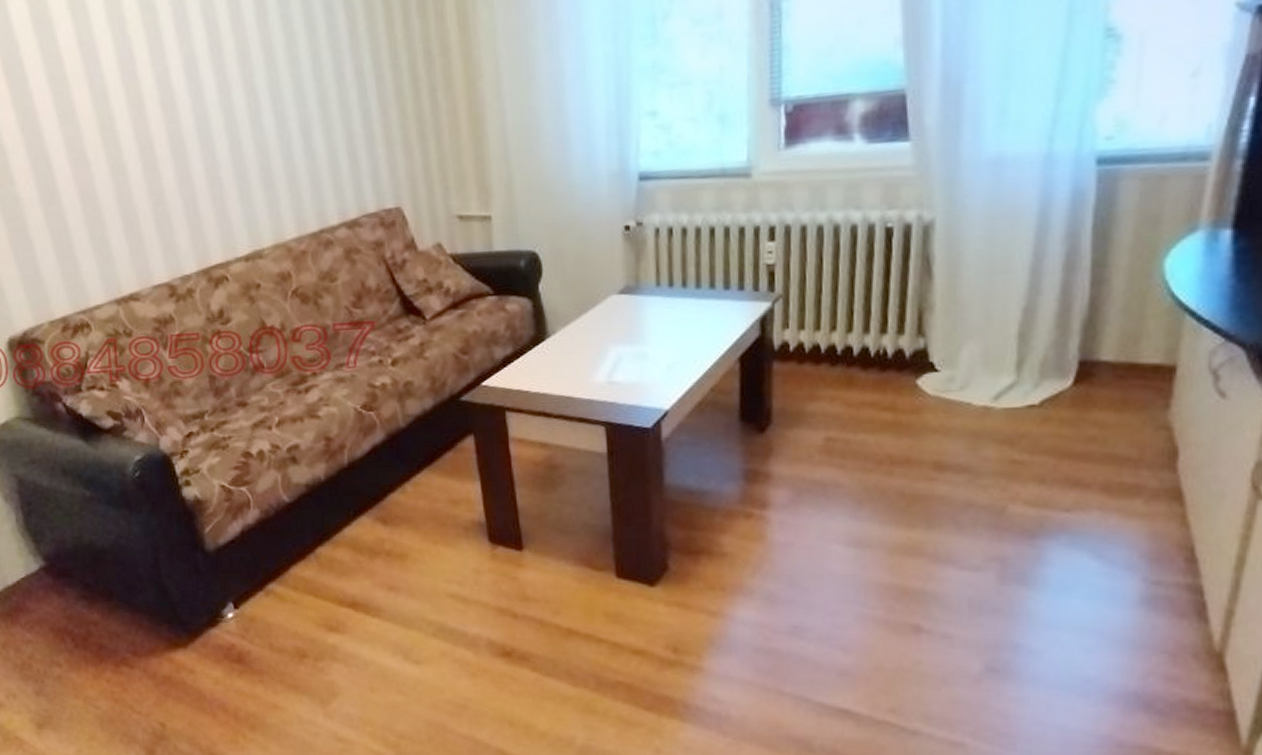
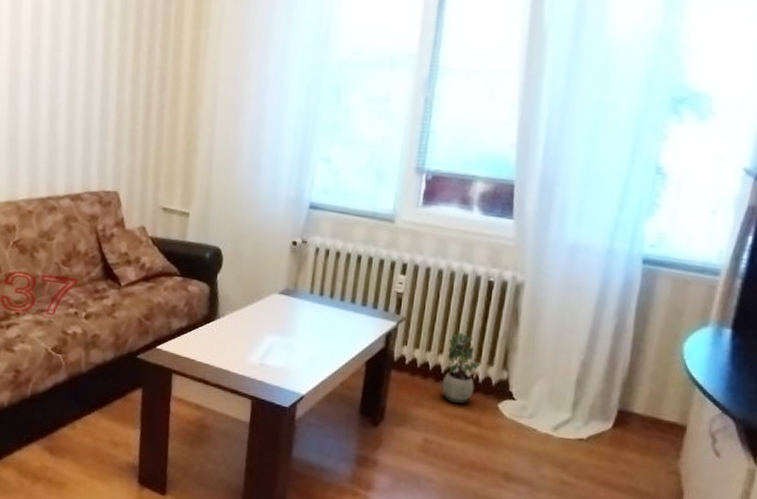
potted plant: none [840,299,888,388] -> present [441,332,481,404]

